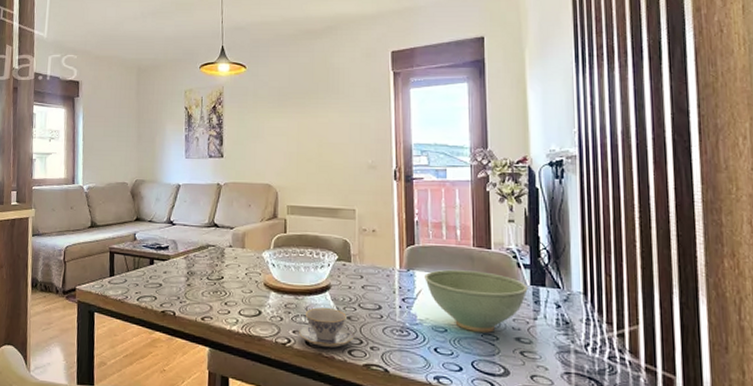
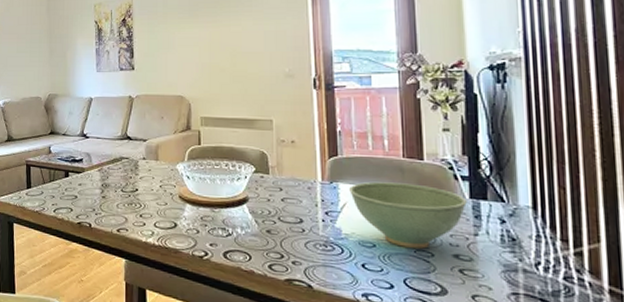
teacup: present [299,307,355,348] -> none [216,220,275,262]

